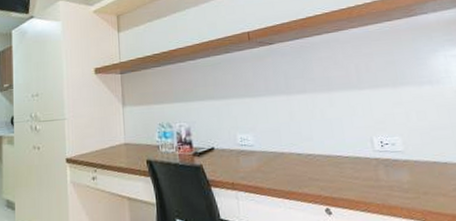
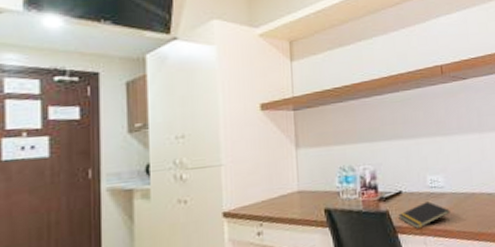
notepad: none [211,158,260,184] -> present [398,201,450,230]

